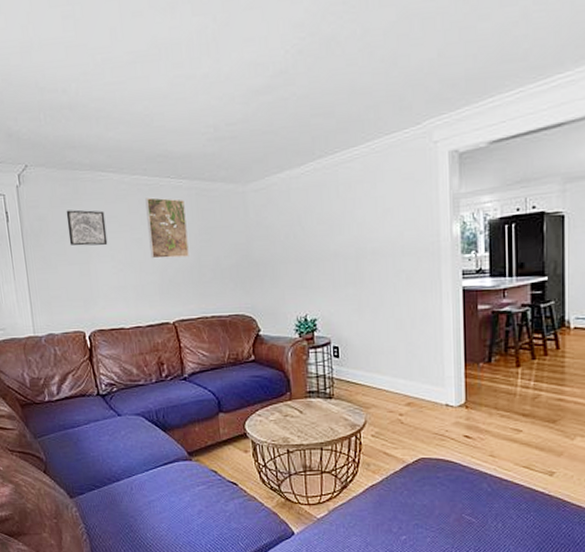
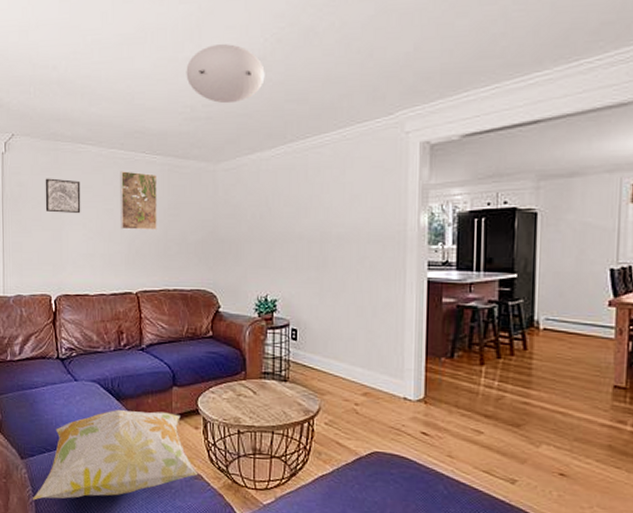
decorative pillow: none [85,439,251,537] -> present [32,409,198,501]
ceiling light: none [205,57,289,122] -> present [186,44,265,104]

